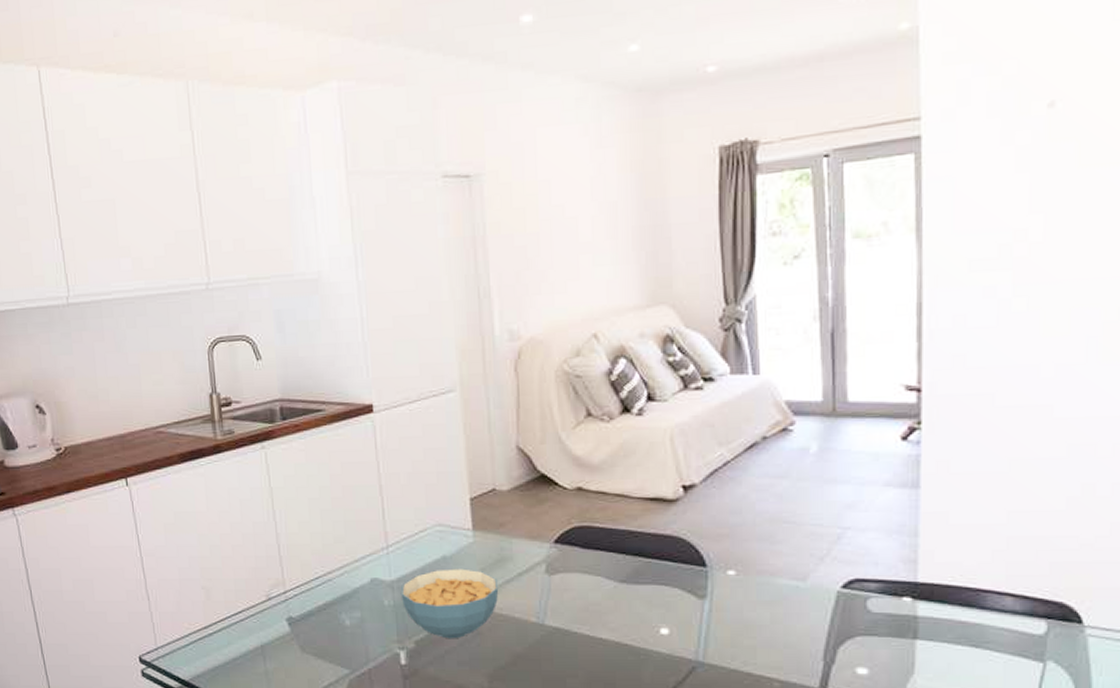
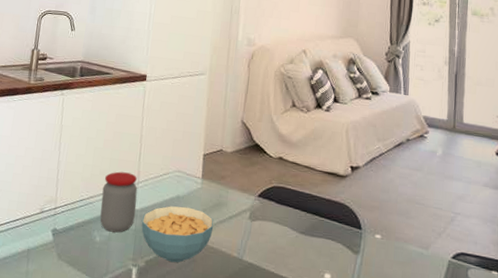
jar: none [341,536,392,612] -> present [100,171,138,233]

